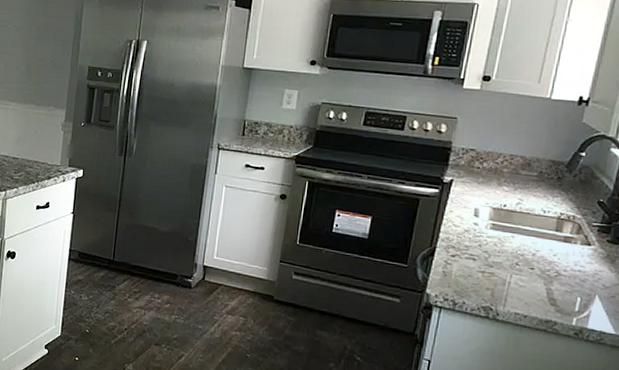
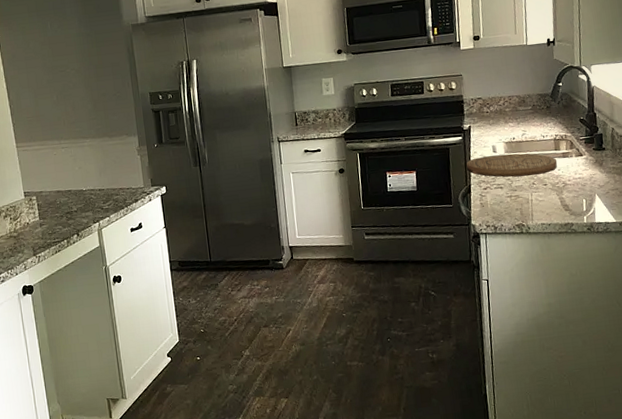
cutting board: none [436,217,555,255] -> present [466,153,558,177]

